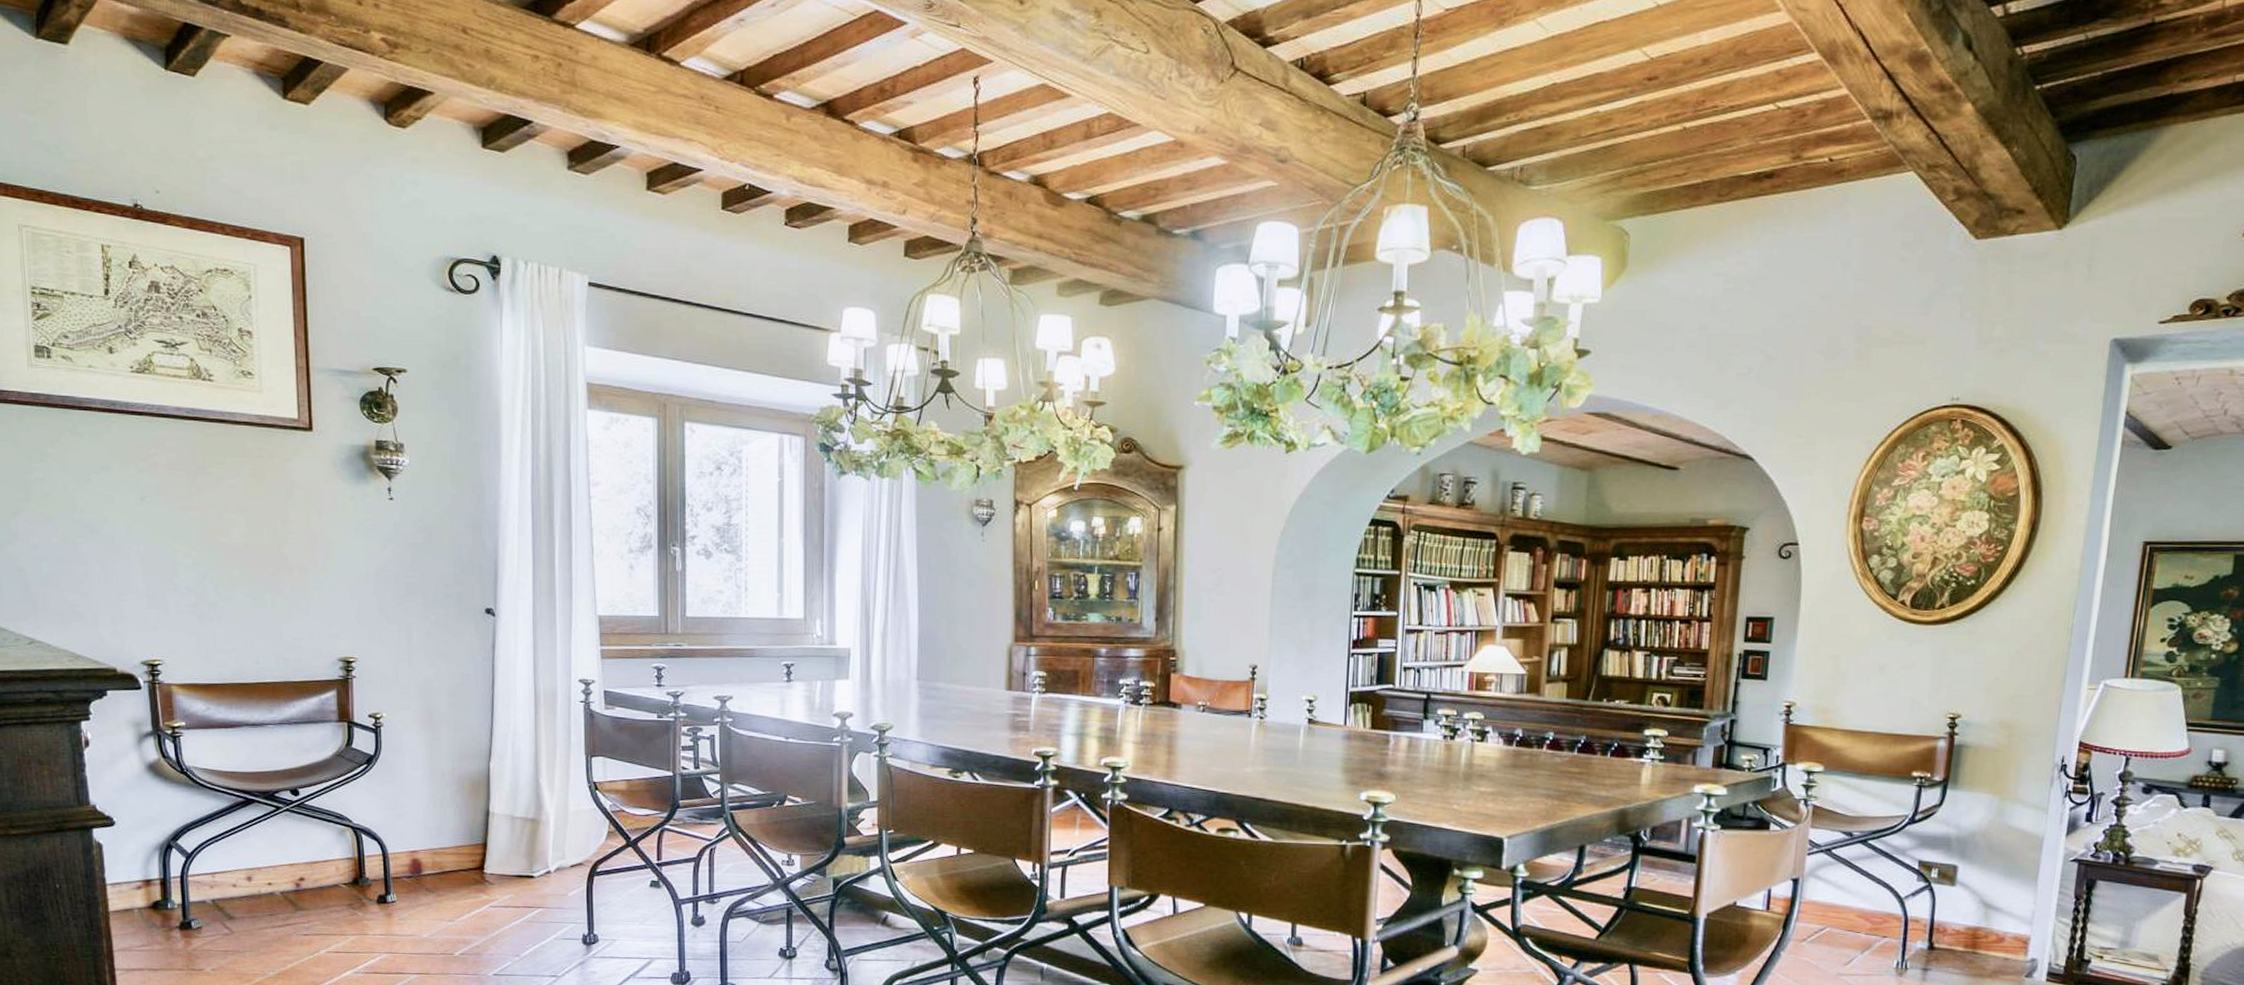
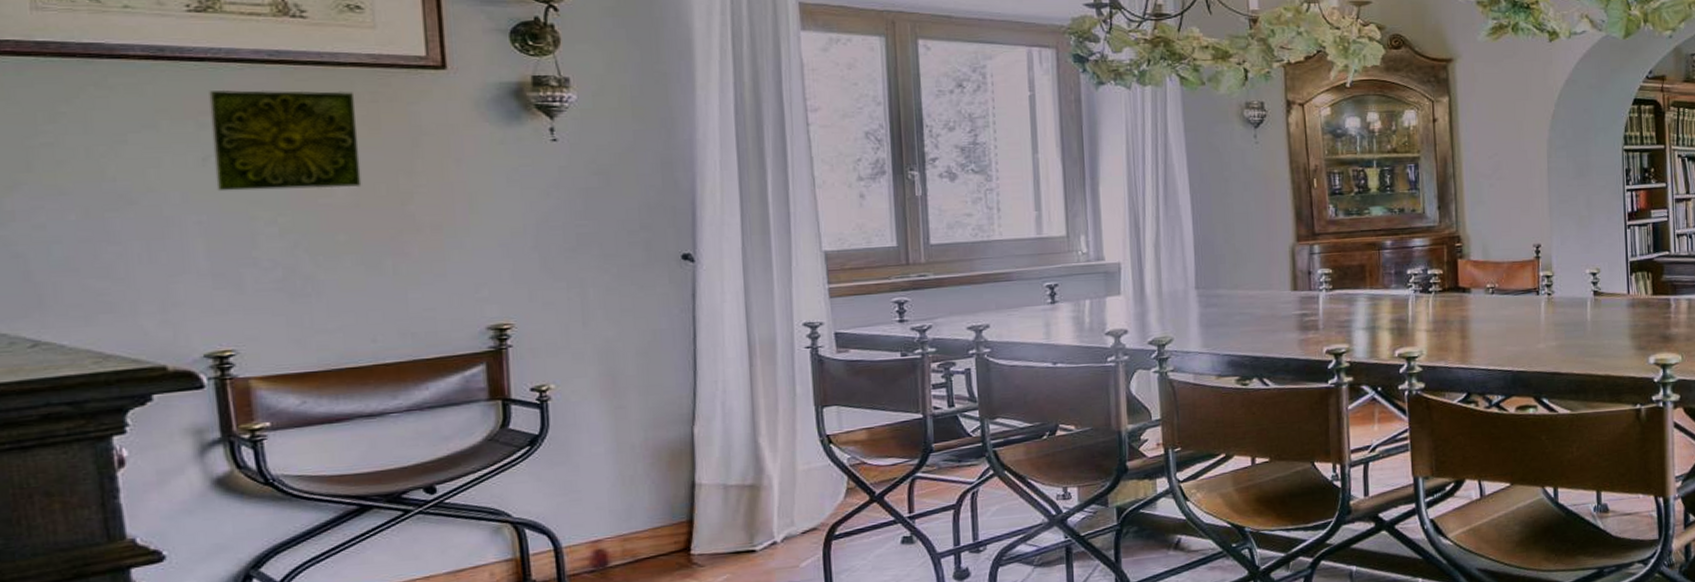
decorative tile: none [145,440,250,531] -> present [209,89,362,192]

